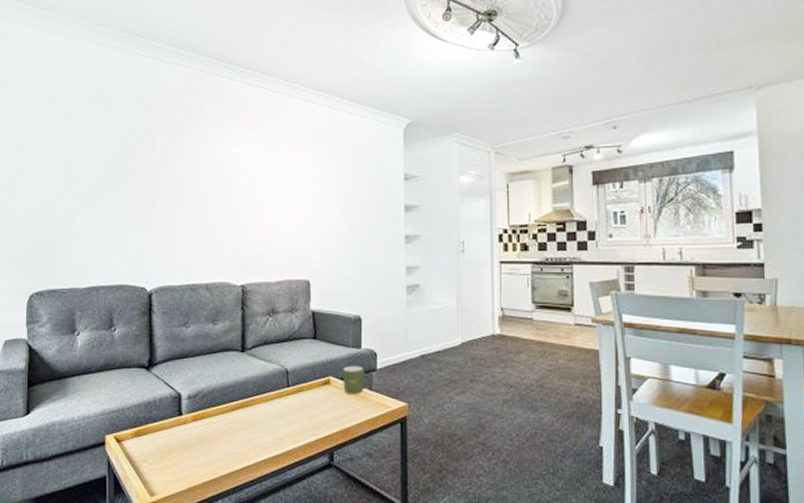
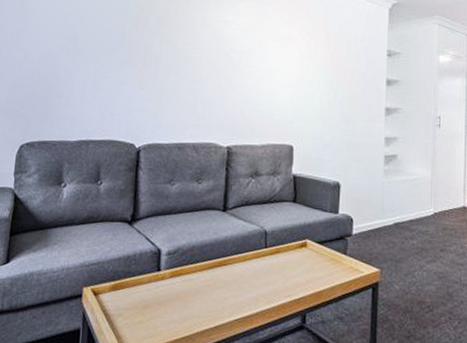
mug: present [342,365,373,395] -> none [319,230,348,259]

